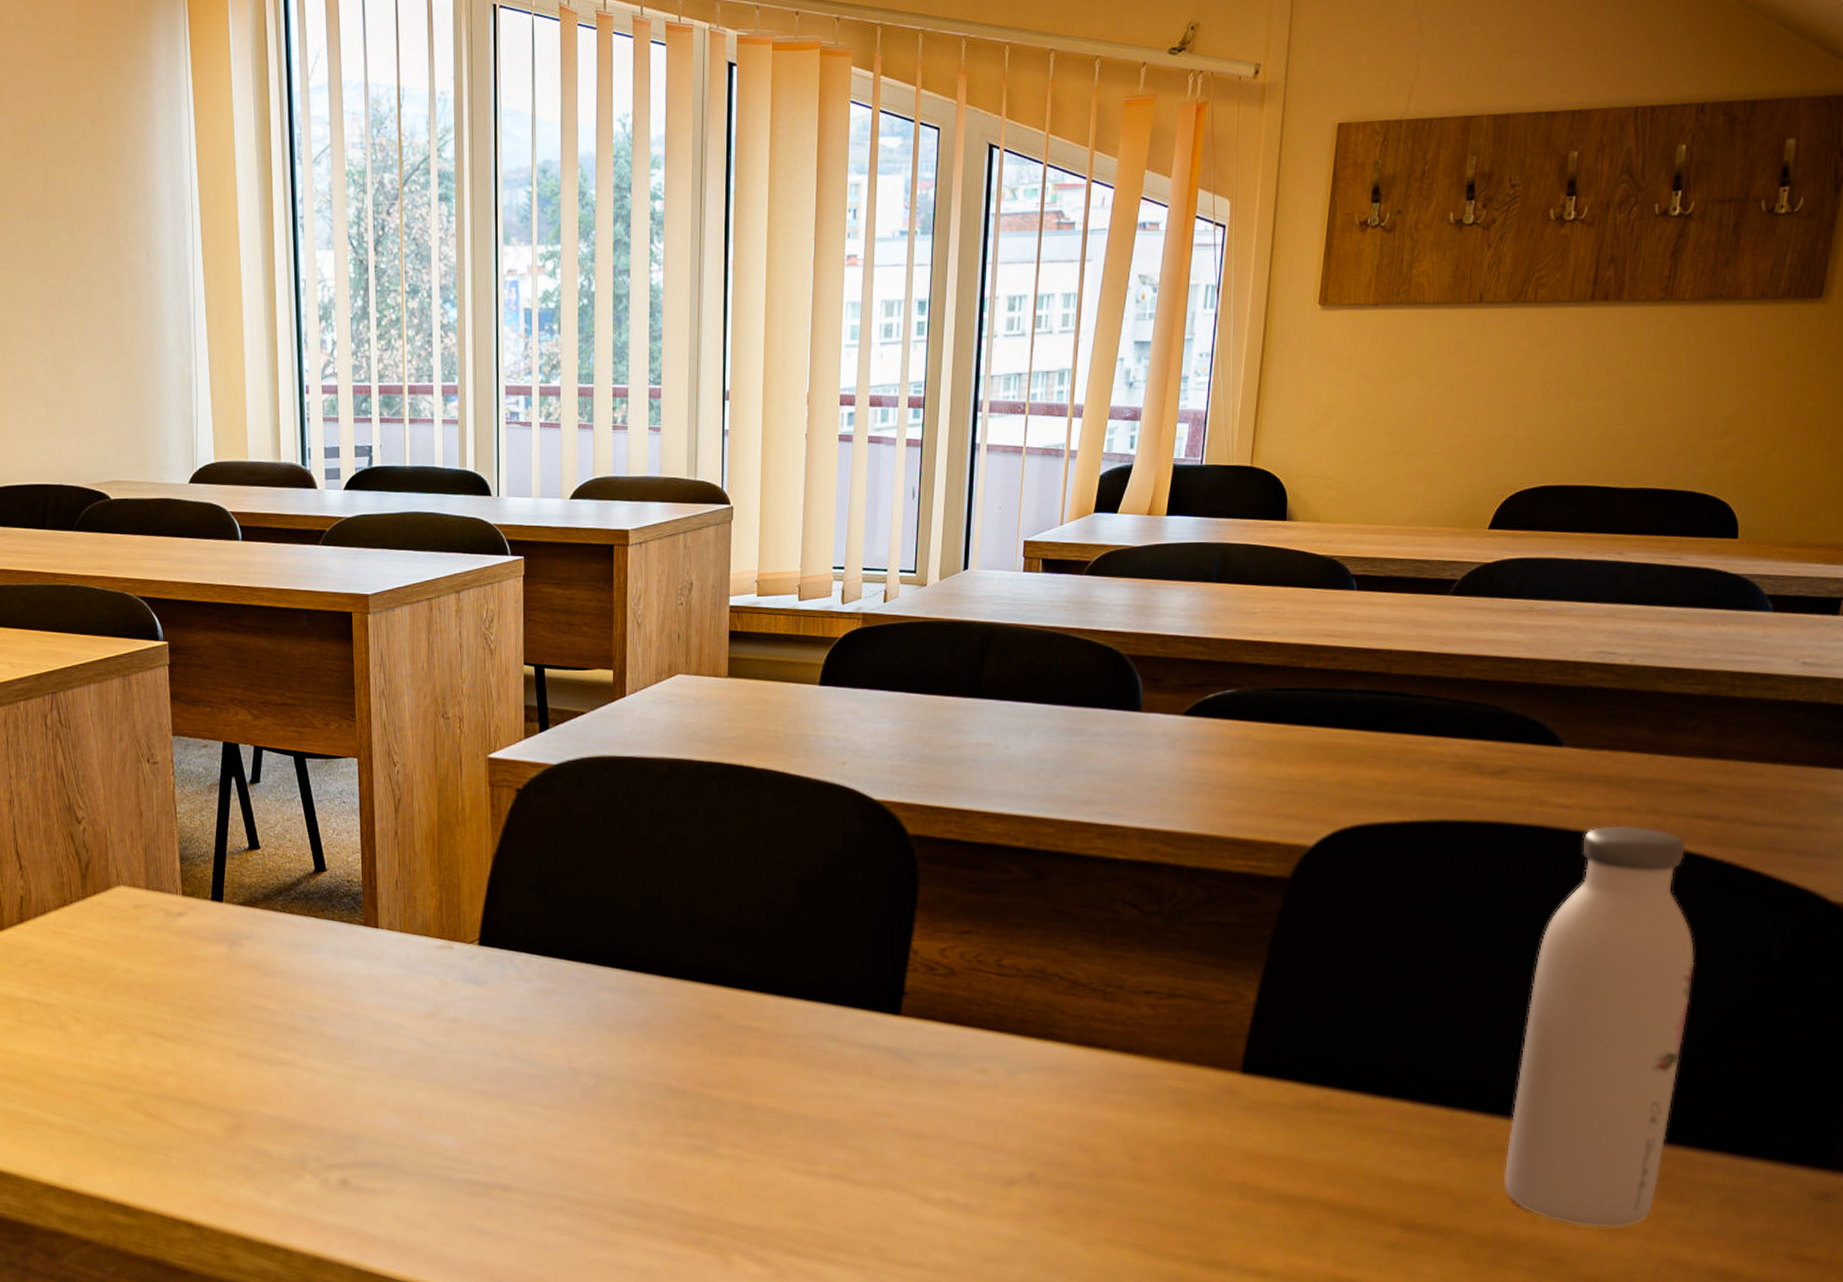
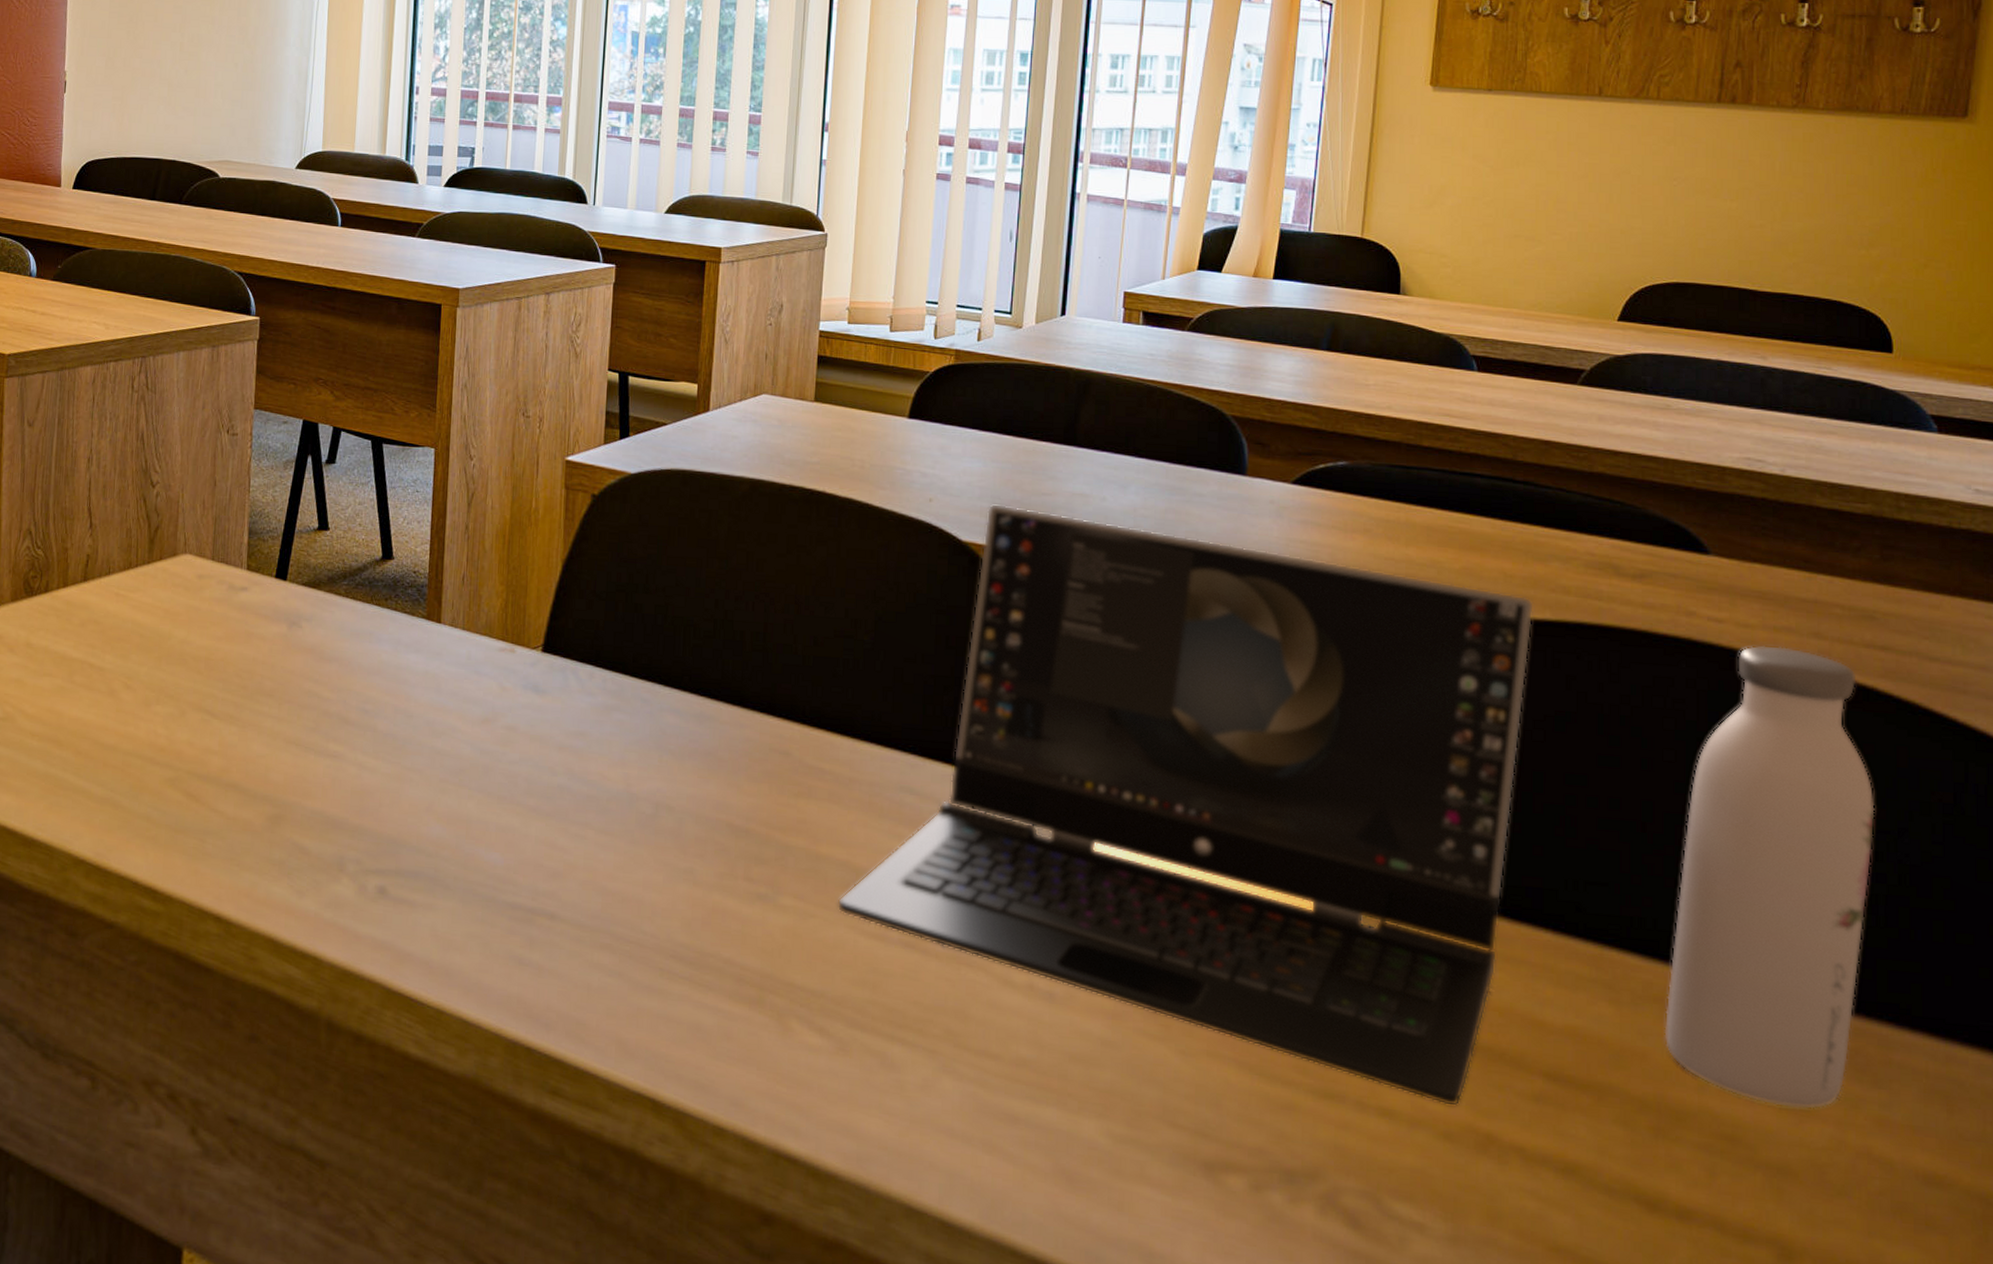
laptop: none [770,760,1404,1262] -> present [837,503,1535,1107]

